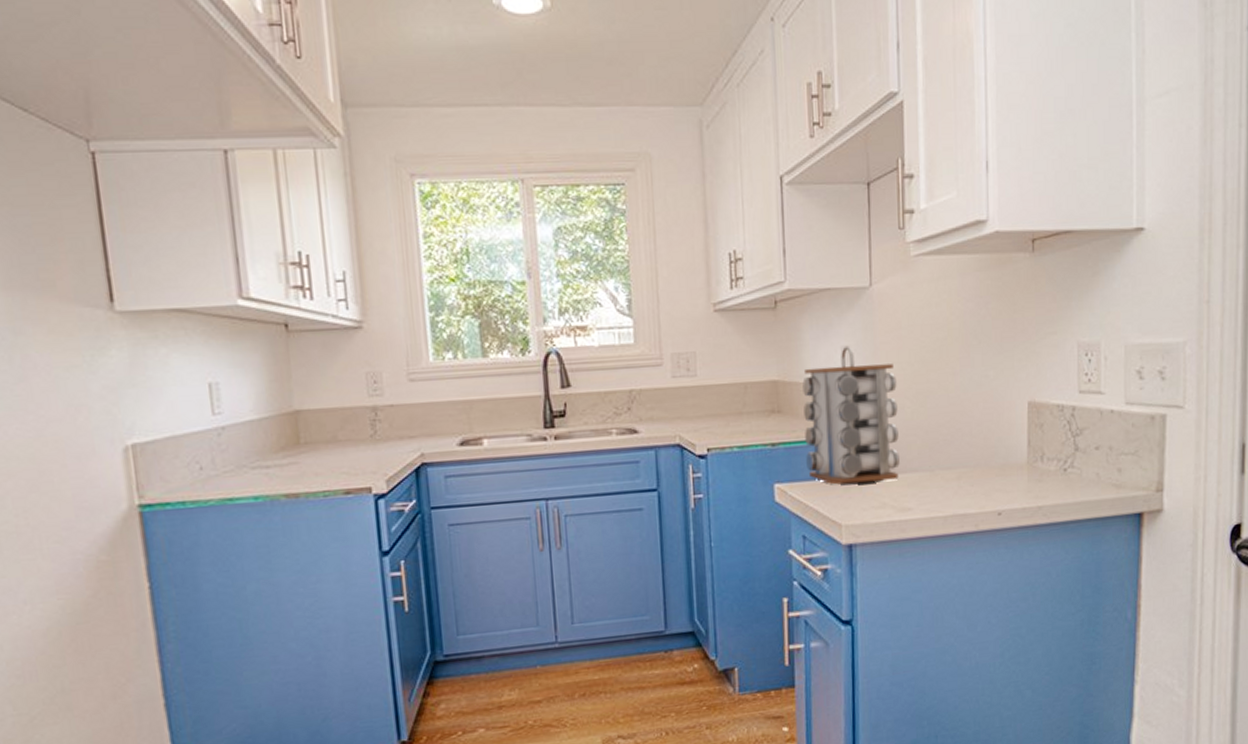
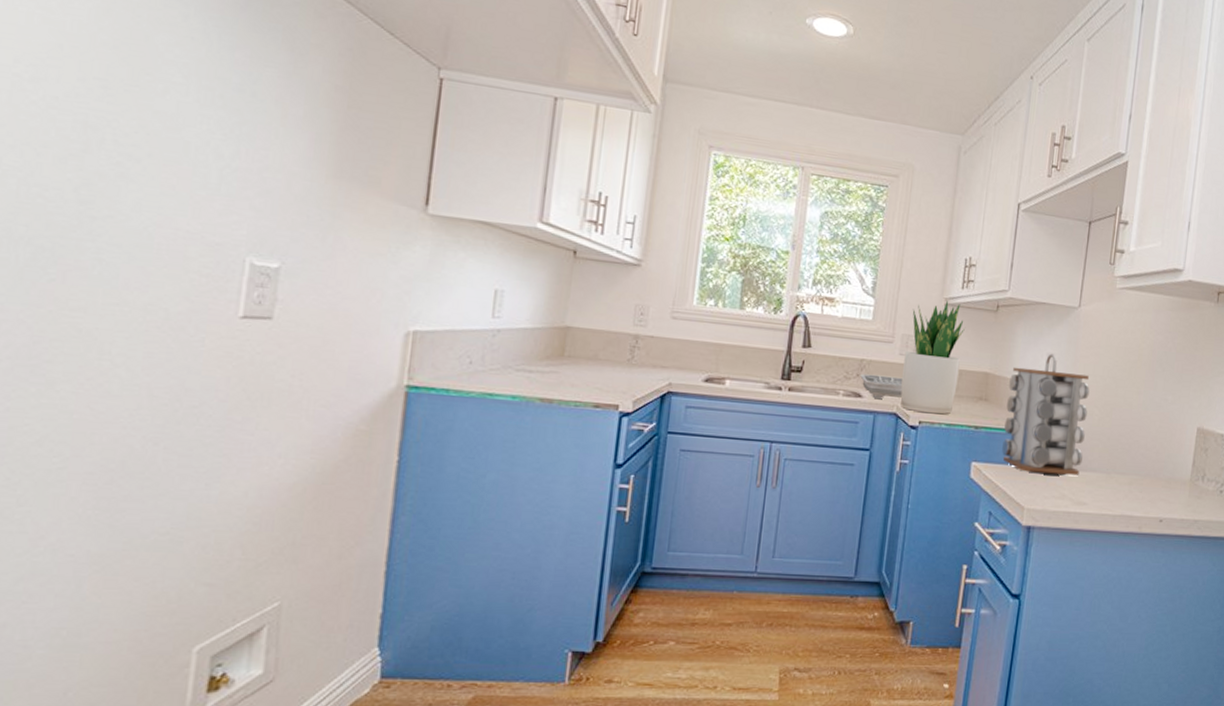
dish rack: none [632,402,683,431] -> present [860,373,903,399]
planter: none [678,306,744,439] -> present [900,300,965,415]

